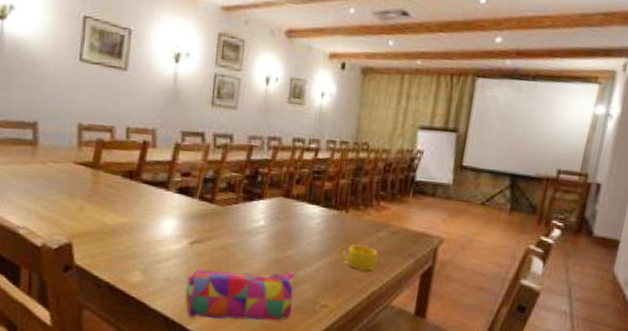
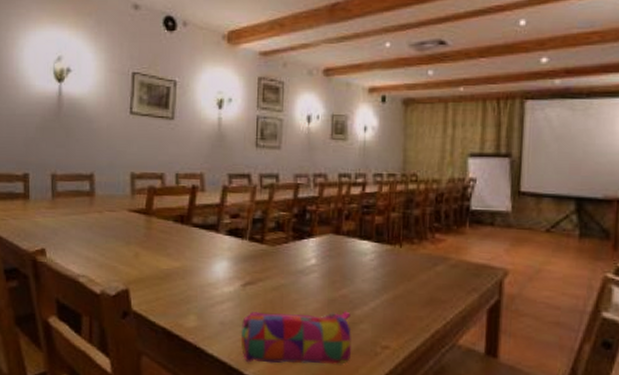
cup: present [338,245,378,272] -> none [395,280,439,309]

